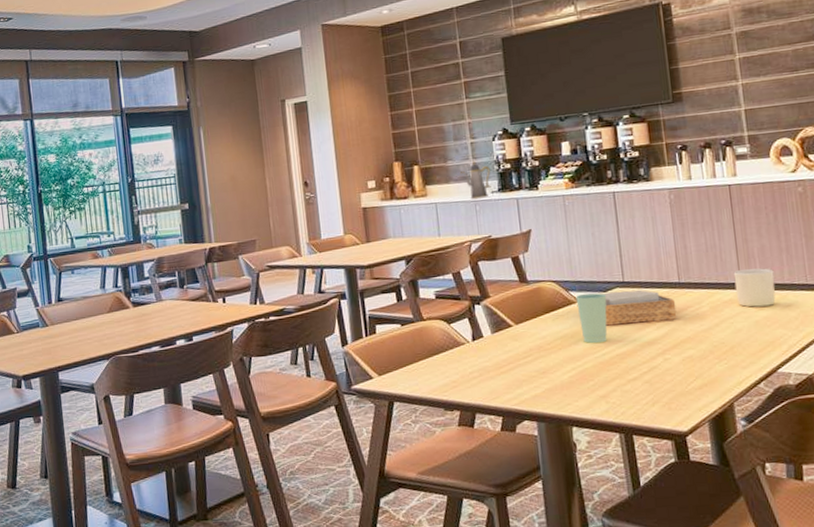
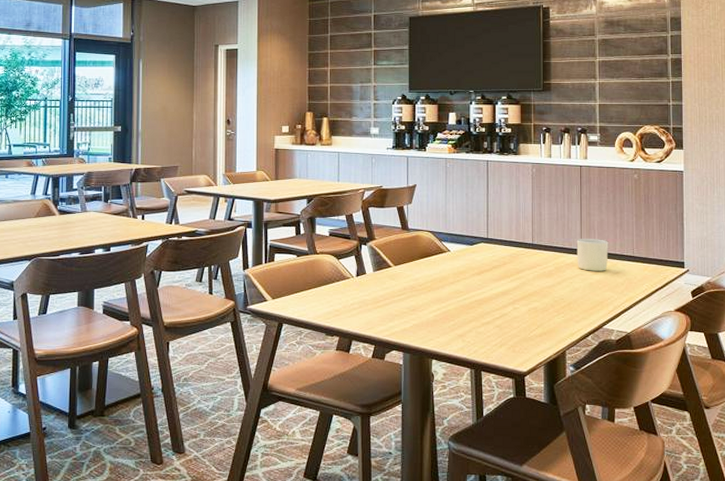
coffee pot: present [459,160,491,200] -> none [362,119,388,153]
cup: present [576,293,608,344] -> none [447,246,472,289]
napkin holder: present [602,290,677,326] -> none [469,246,528,276]

